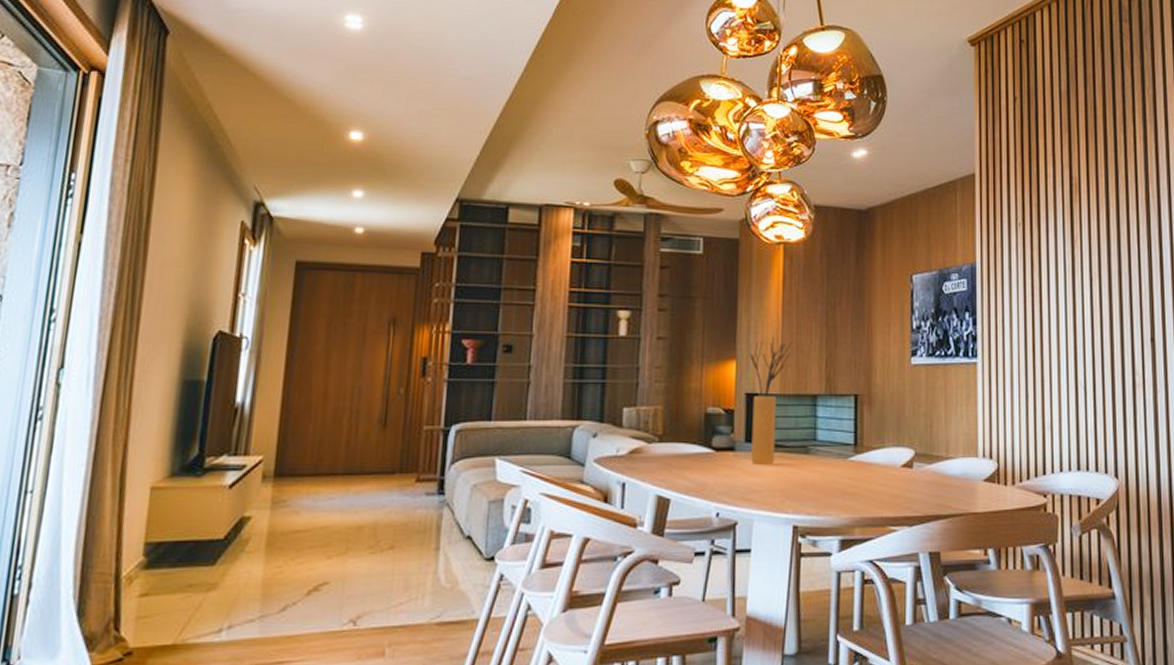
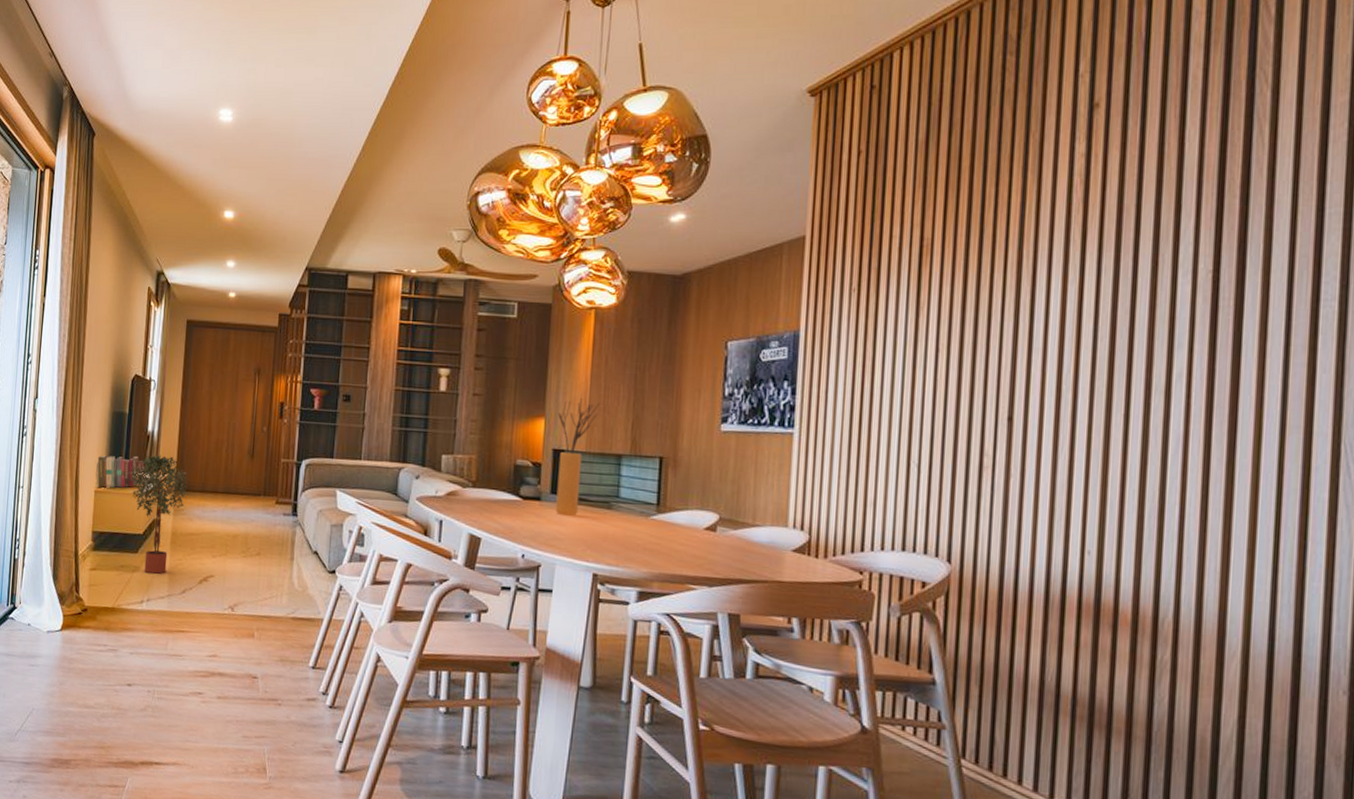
books: none [151,437,233,483] -> present [94,455,147,488]
potted tree: none [204,432,294,590] -> present [128,455,189,574]

